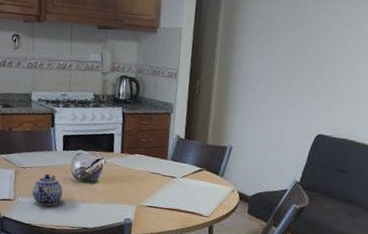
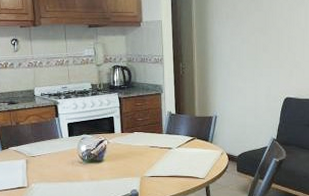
teapot: present [31,174,63,206] -> none [43,159,73,189]

